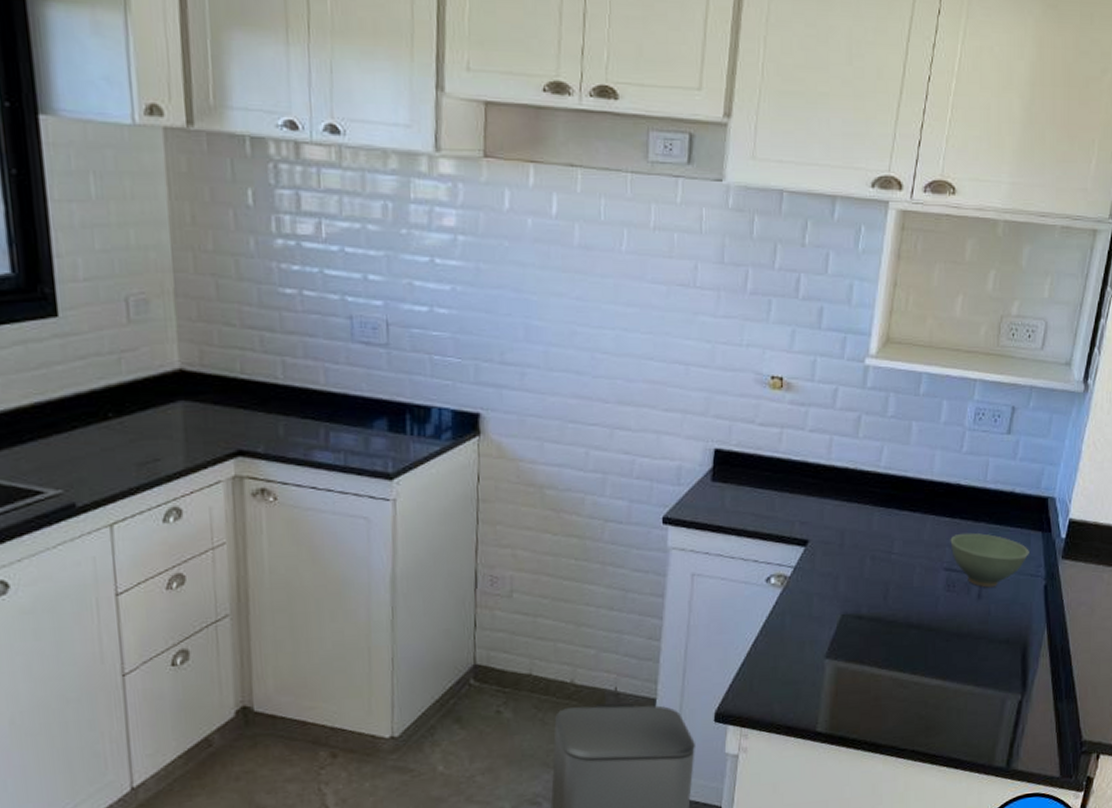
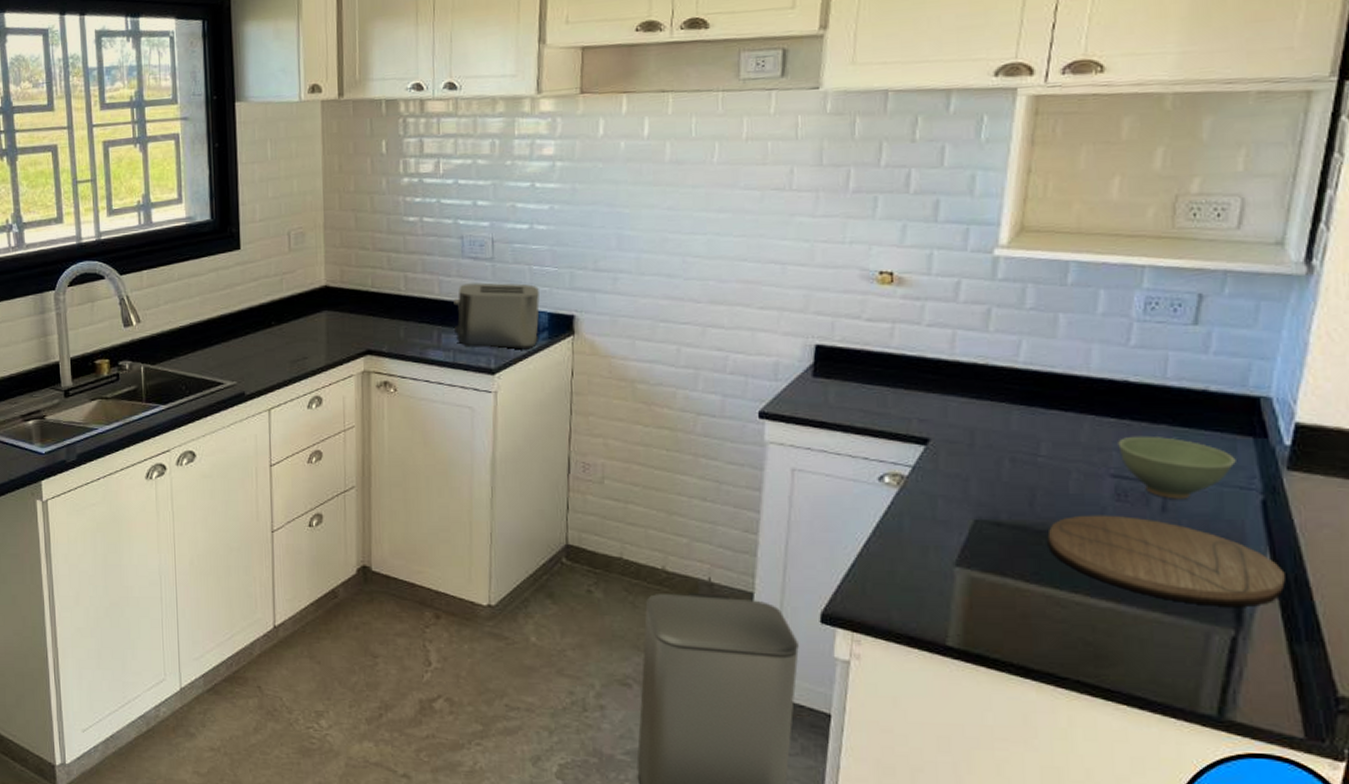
toaster: none [343,372,442,452] -> present [453,282,540,350]
cutting board: none [896,604,1055,677] -> present [1047,515,1285,607]

